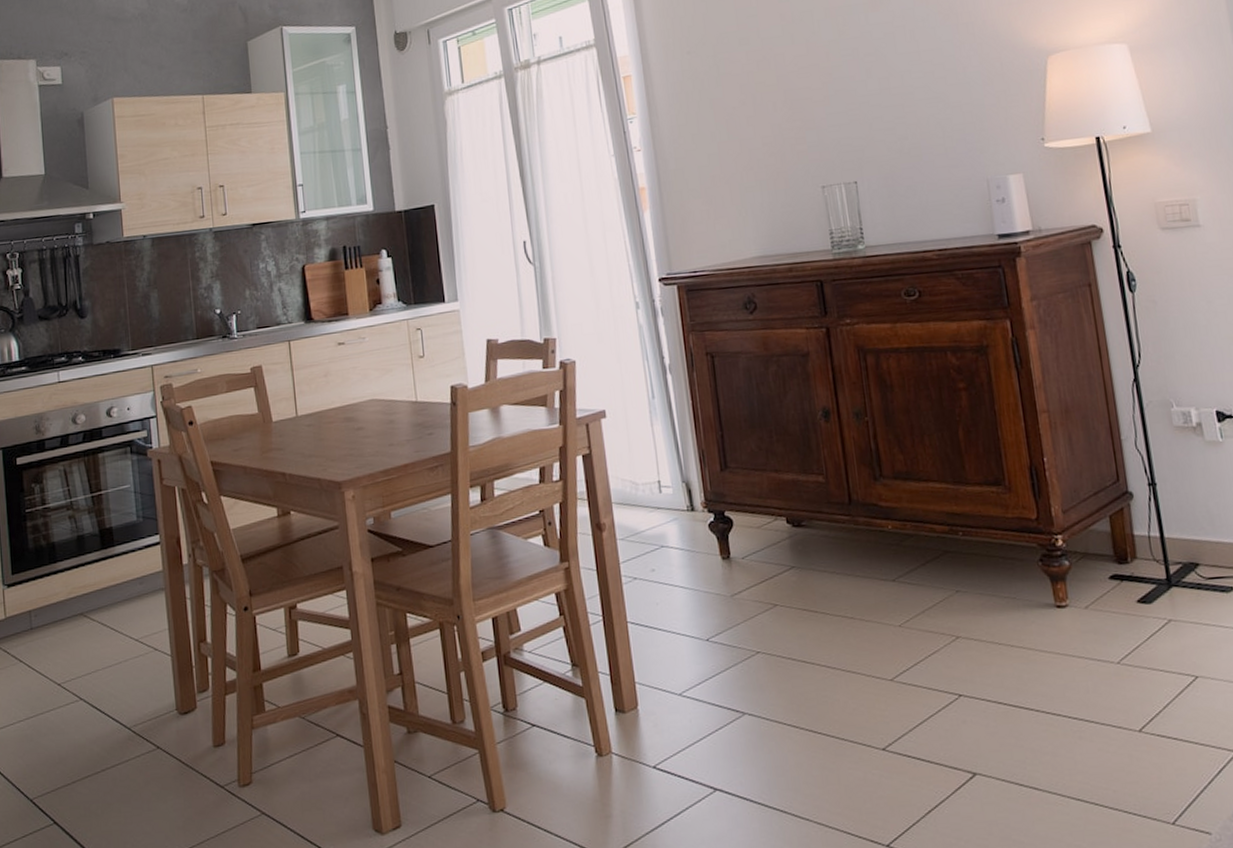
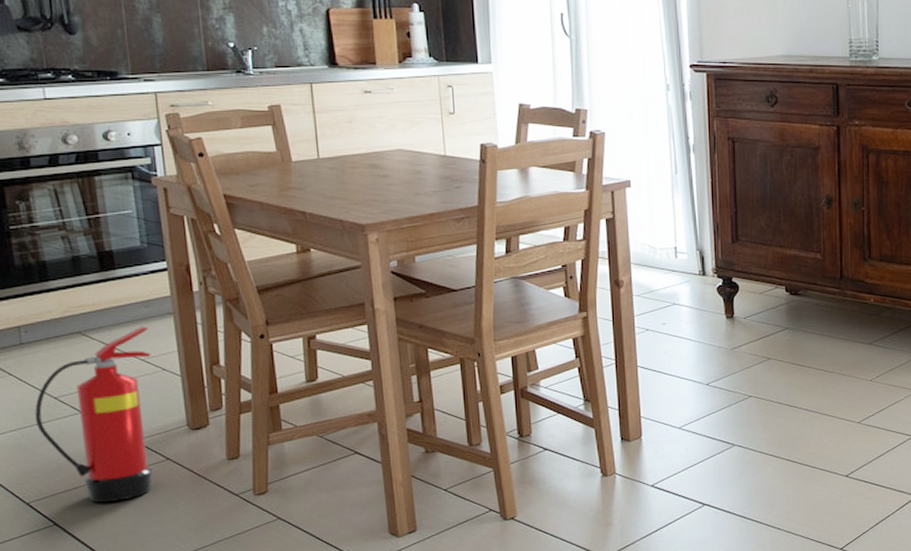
fire extinguisher: none [41,604,144,798] -> present [35,326,153,503]

